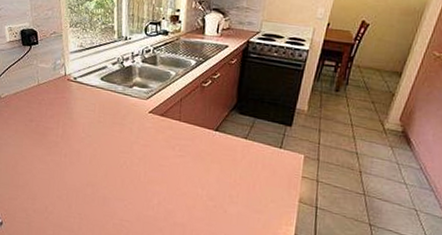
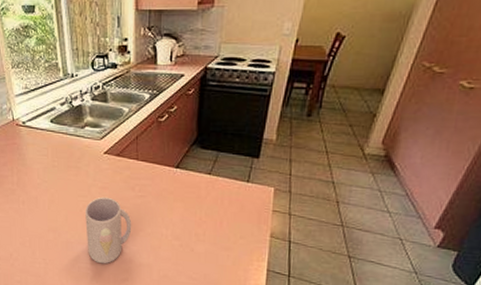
mug: none [124,154,170,222] -> present [85,196,132,264]

